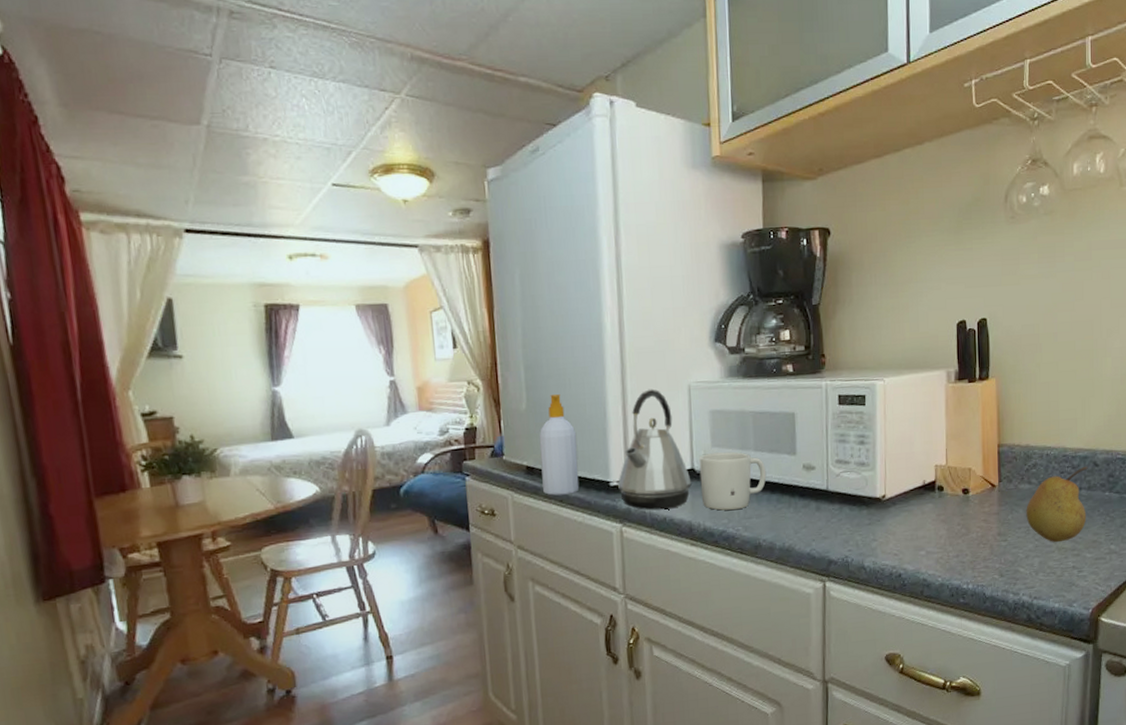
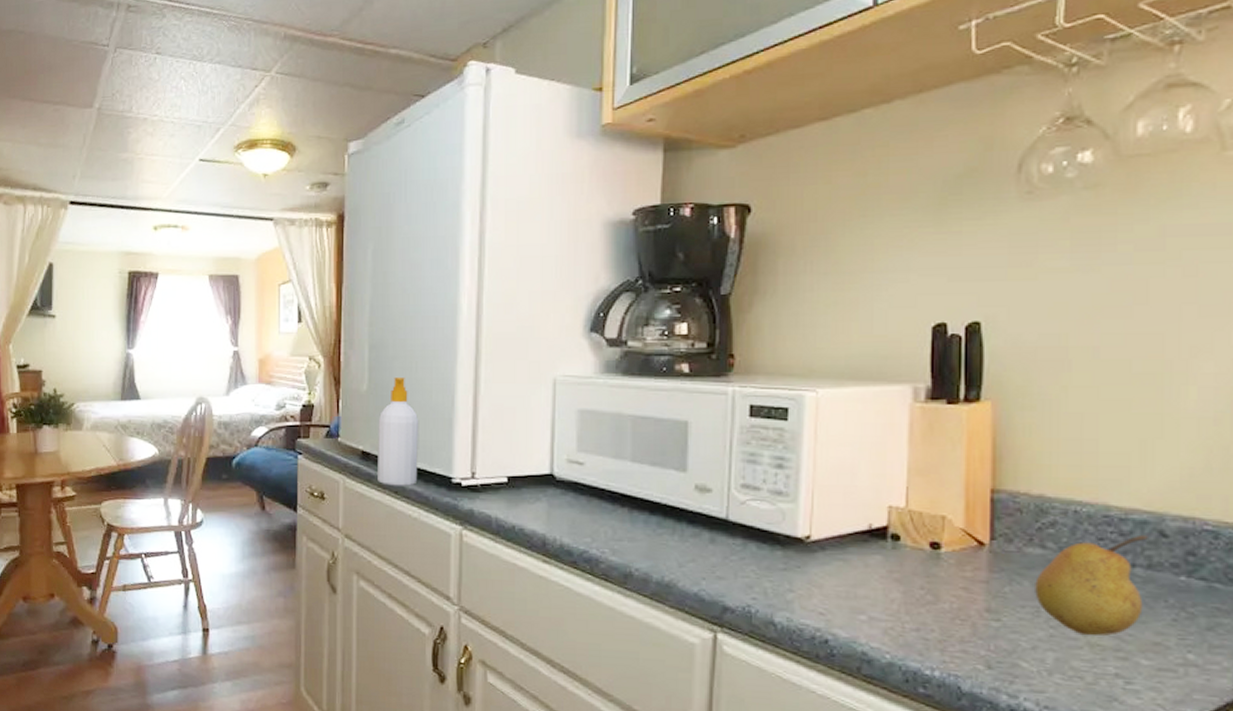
kettle: present [618,389,692,511] -> none [462,379,549,517]
mug: present [699,451,767,511] -> none [560,459,645,529]

